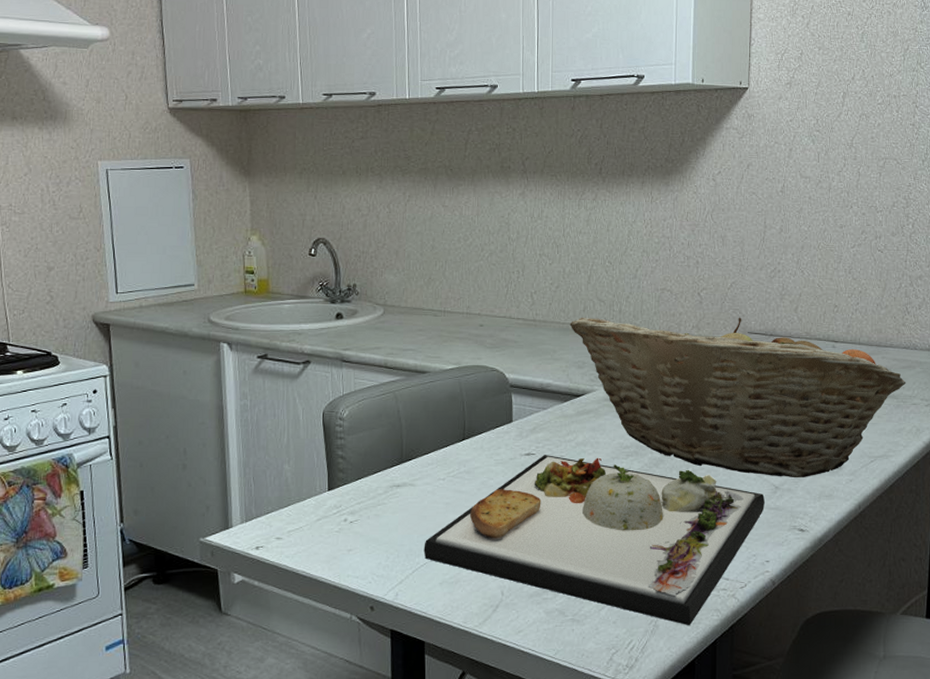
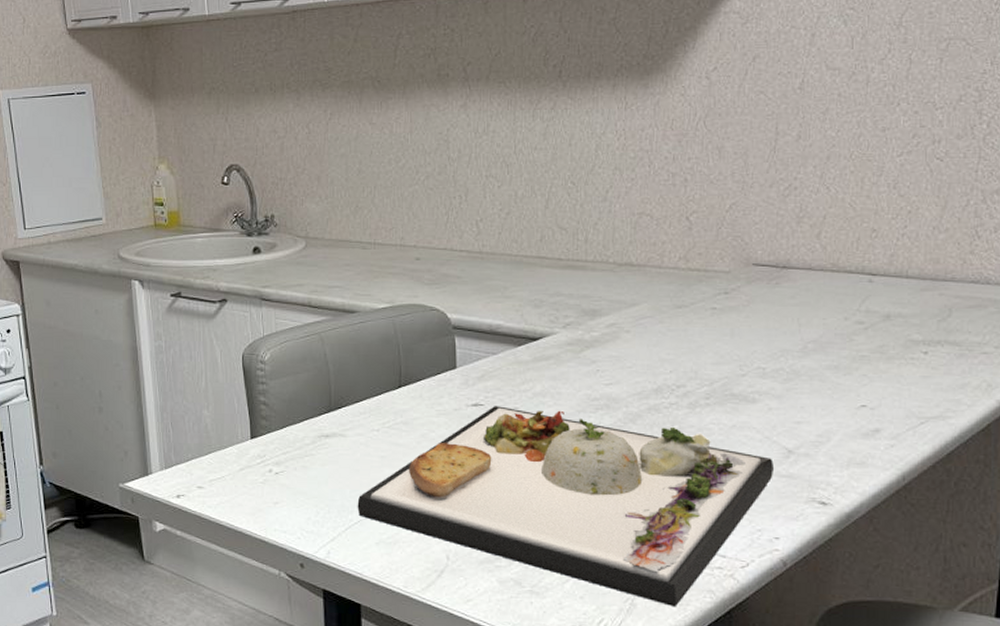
fruit basket: present [570,317,906,477] -> none [523,246,973,440]

